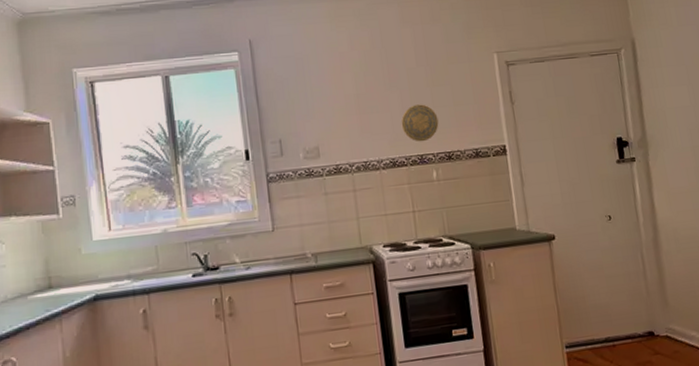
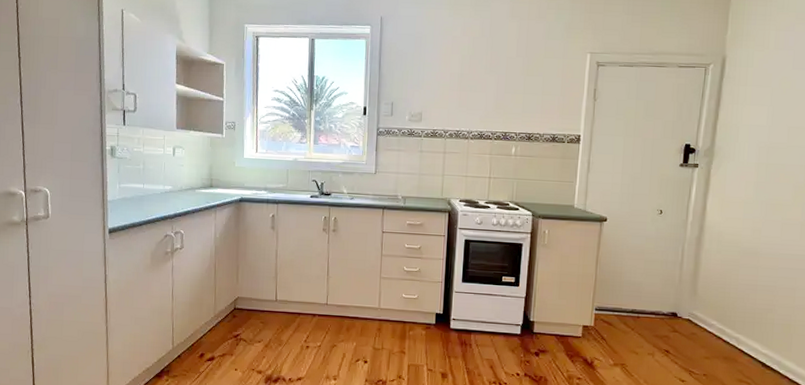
decorative plate: present [401,104,439,142] -> none [493,89,526,122]

